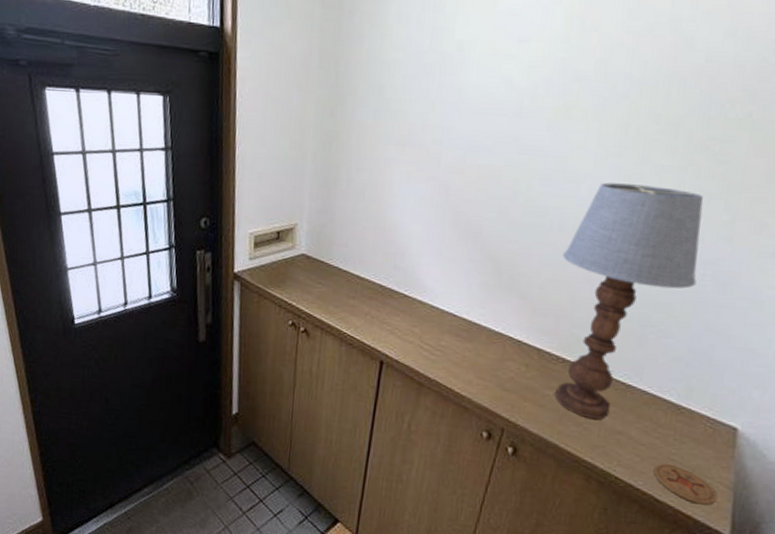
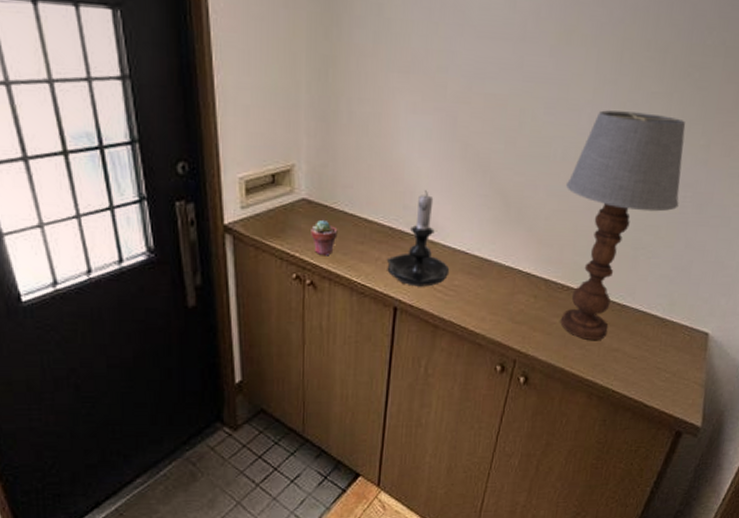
potted succulent: none [307,273,332,307] -> present [311,219,338,256]
candle holder: none [375,253,437,345] -> present [386,190,450,287]
coaster: present [653,463,718,506] -> none [643,372,693,404]

